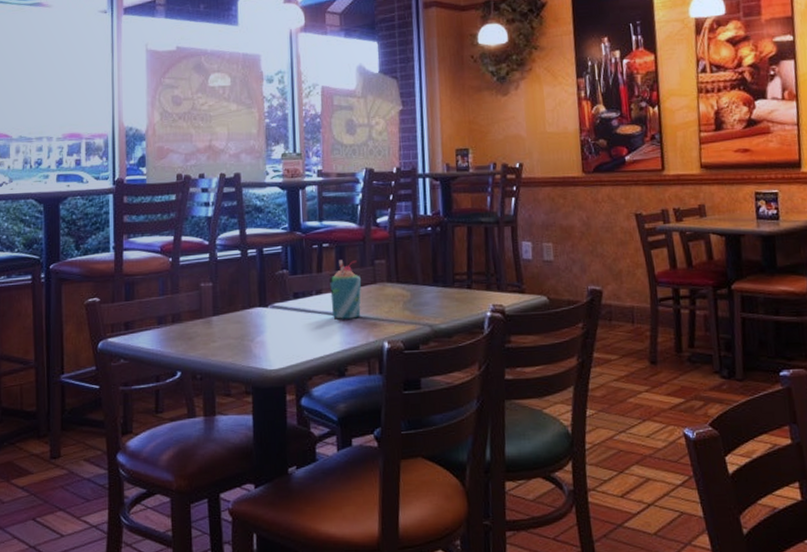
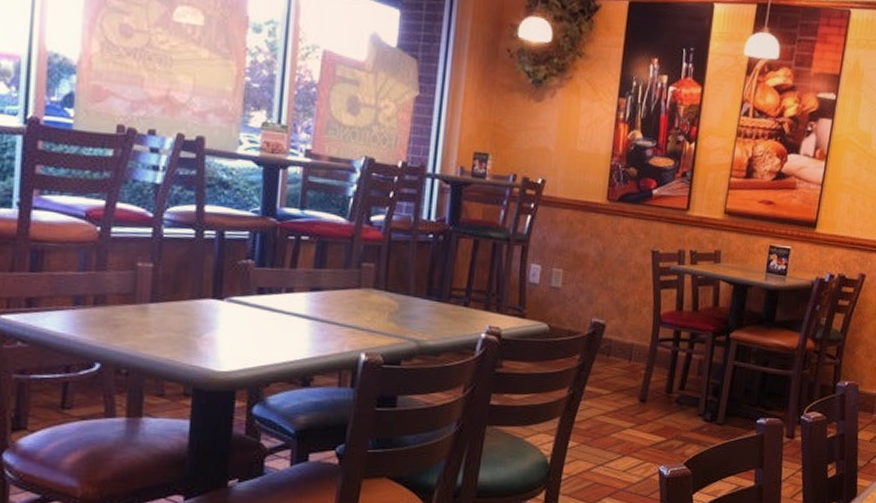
milkshake: present [330,260,362,319] -> none [303,257,344,324]

